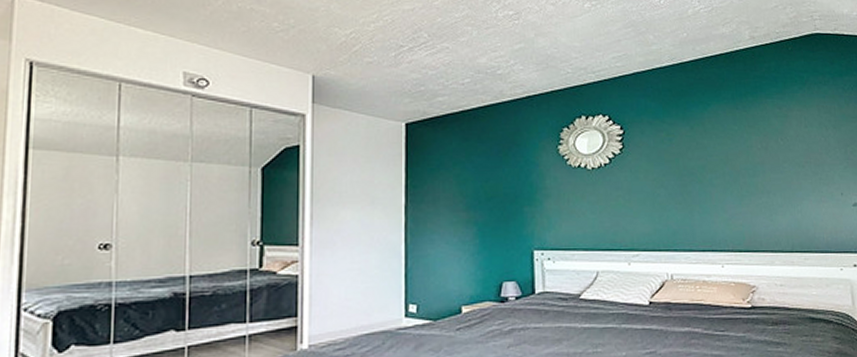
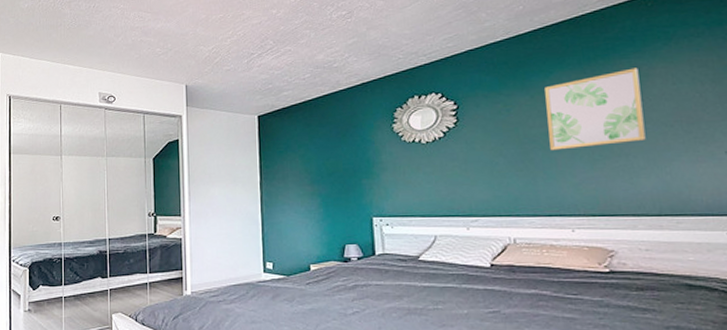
wall art: none [703,108,783,184] -> present [545,68,646,151]

